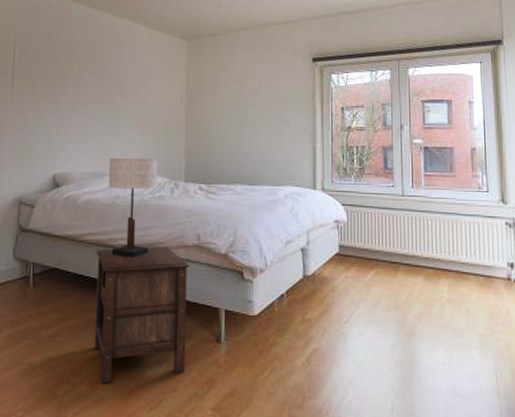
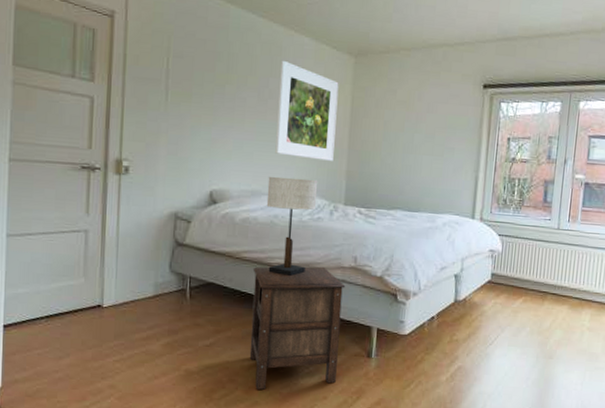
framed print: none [115,47,174,139] -> present [275,60,339,161]

